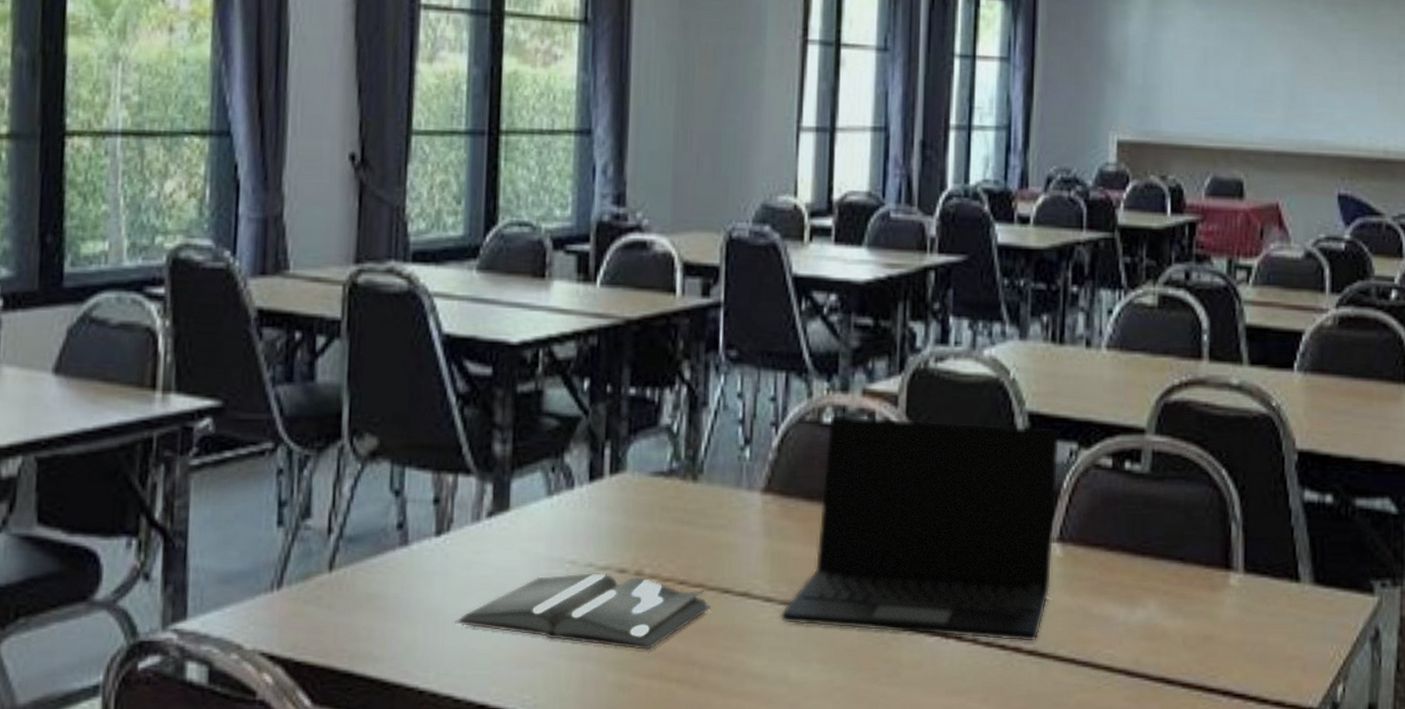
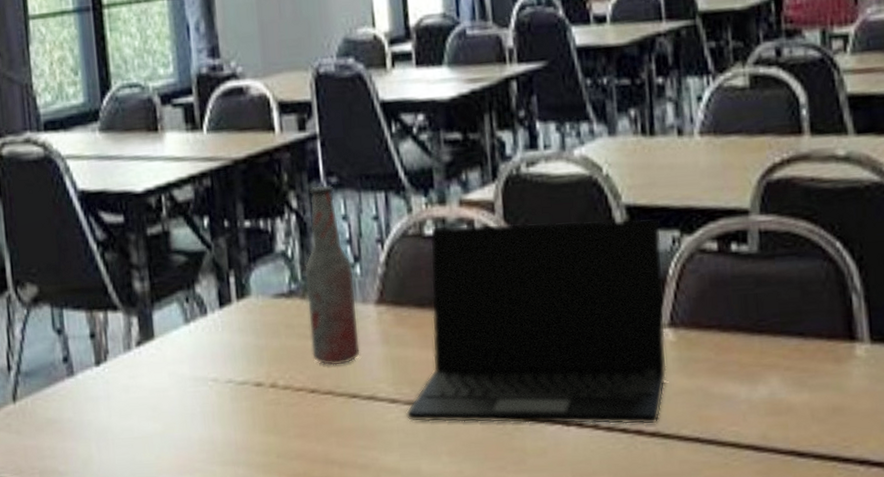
hardback book: present [454,573,711,651] -> none [120,387,342,454]
bottle: none [686,358,742,556] -> present [305,185,360,366]

